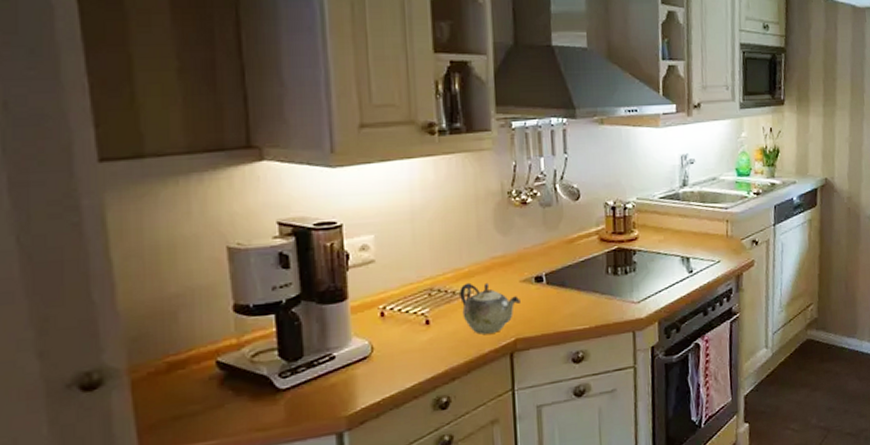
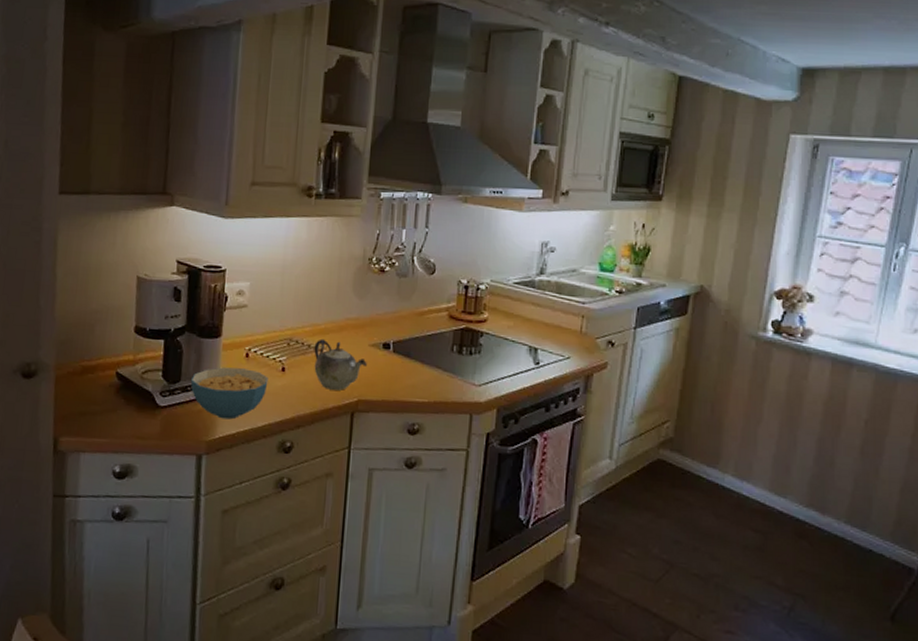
cereal bowl: none [316,329,412,389] -> present [190,367,268,420]

